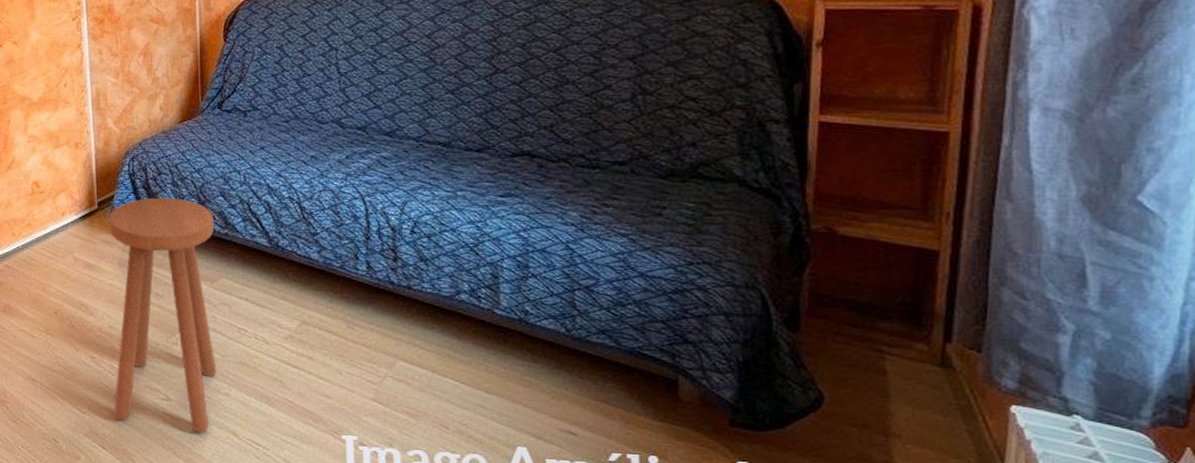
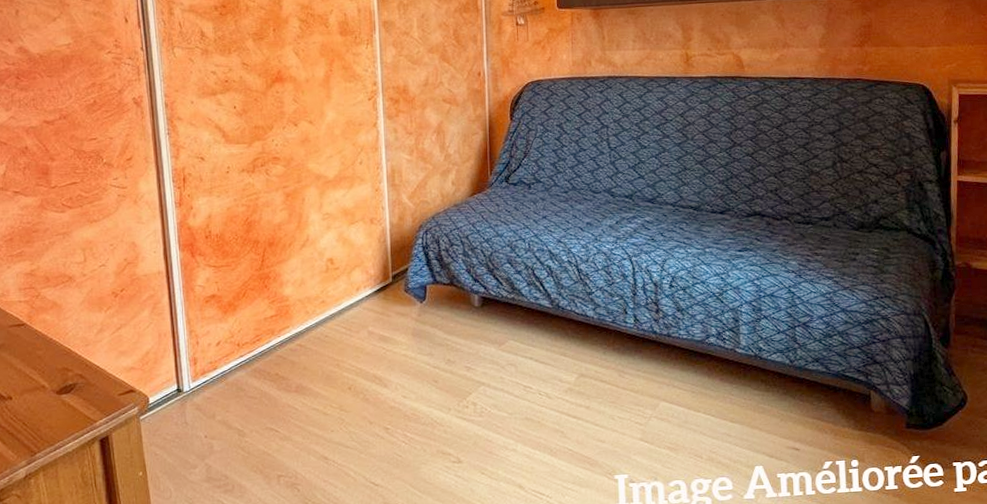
stool: present [108,197,217,433] -> none [403,267,505,490]

